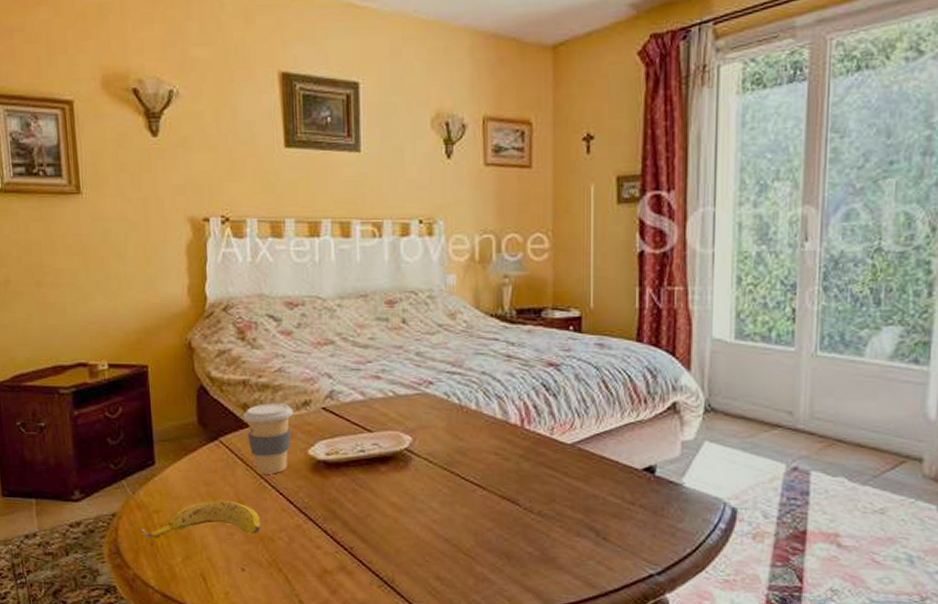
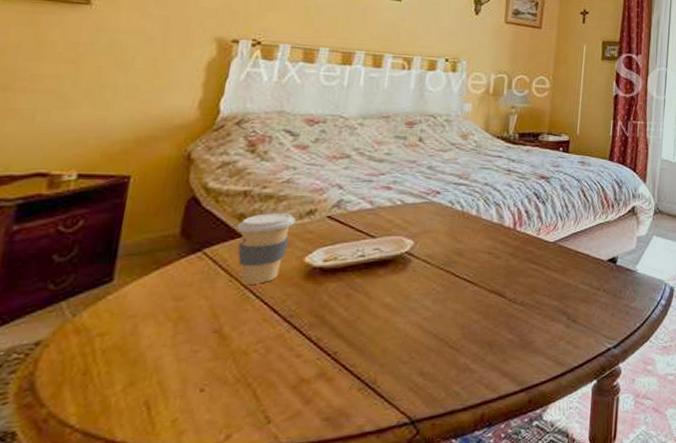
banana: present [140,500,261,539] -> none [71,315,236,368]

